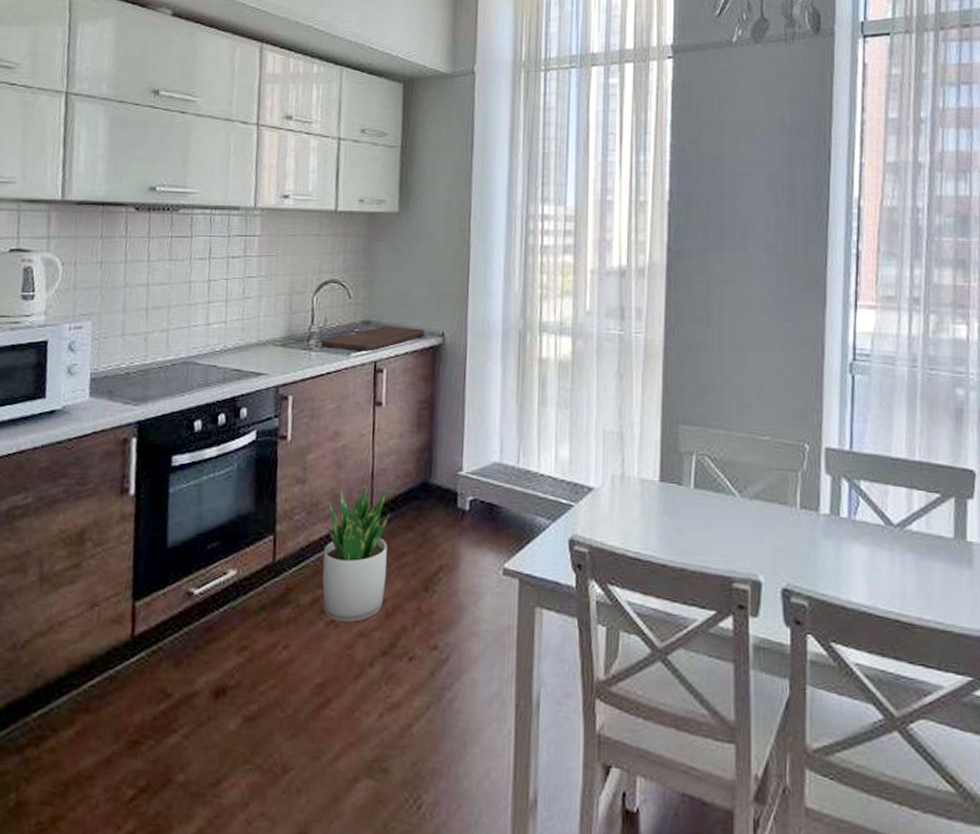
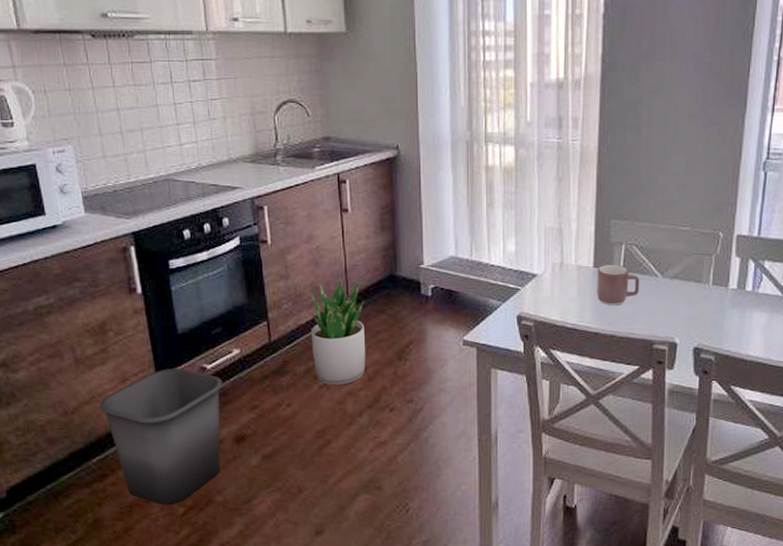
waste bin: none [56,591,210,784] -> present [99,368,223,505]
cutting board: present [320,326,426,352] -> none [286,141,381,165]
mug: none [664,478,714,531] -> present [597,264,640,306]

